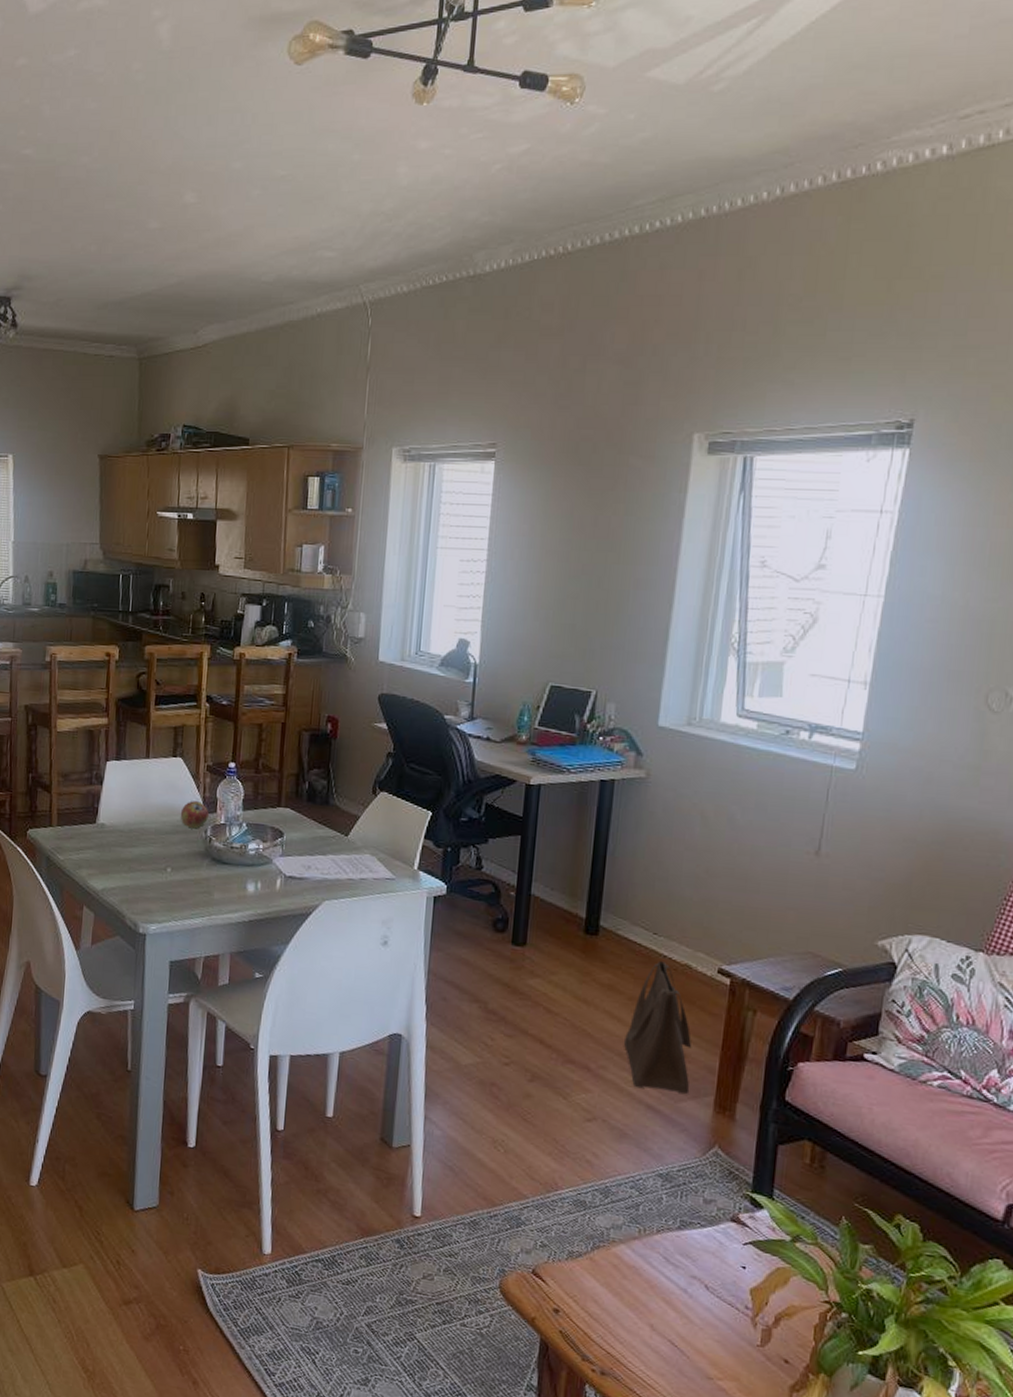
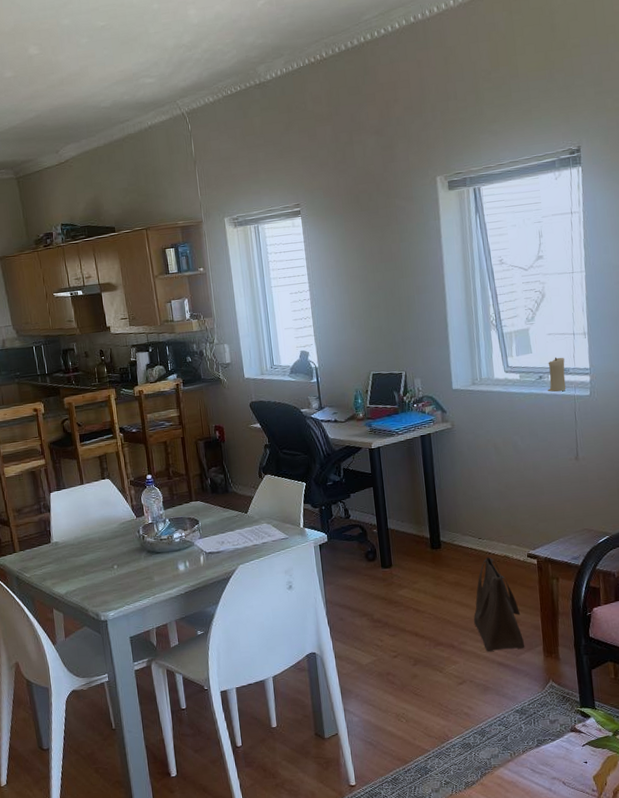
fruit: present [180,801,209,829] -> none [116,509,139,532]
candle: none [793,709,828,758] -> present [547,357,566,393]

